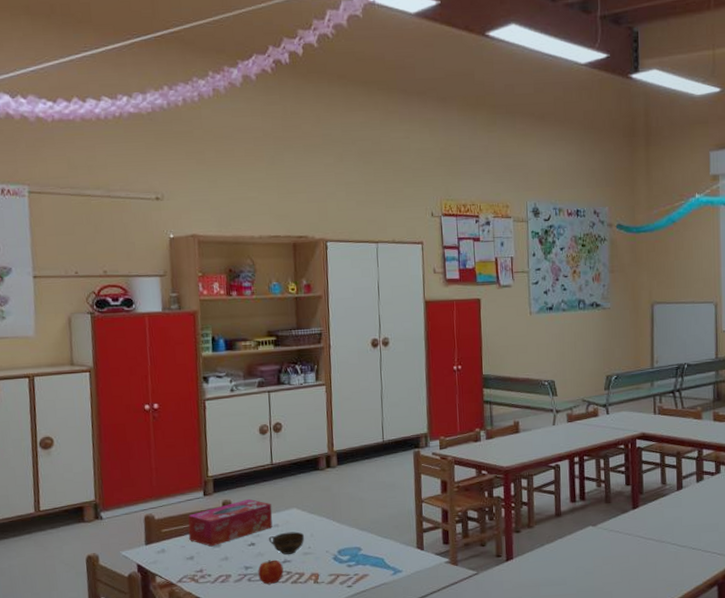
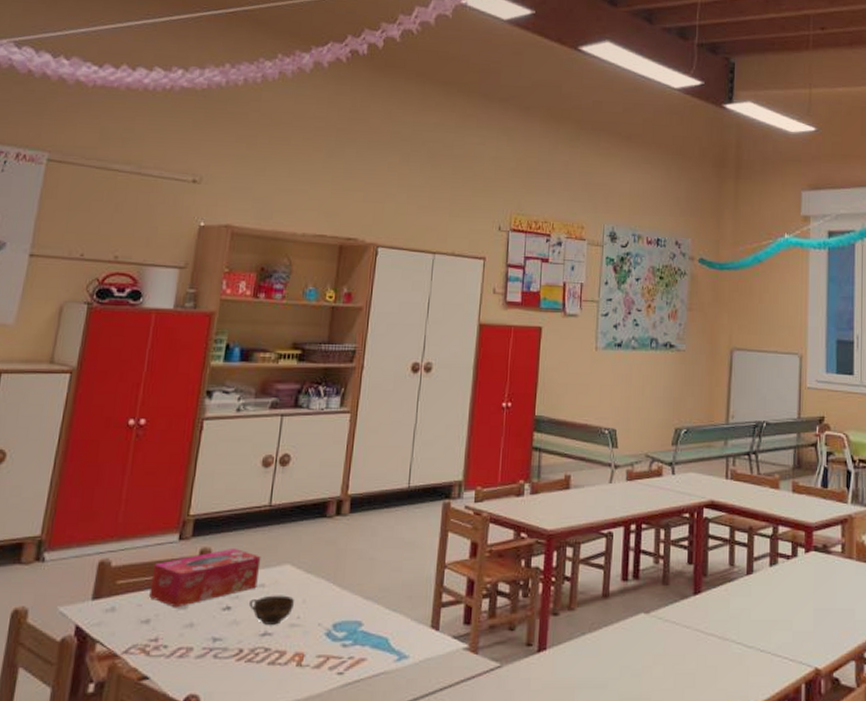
fruit: present [258,560,284,585] -> none [227,631,261,664]

